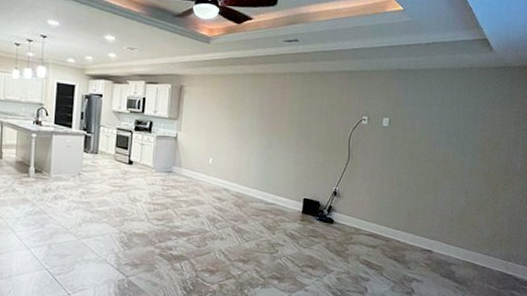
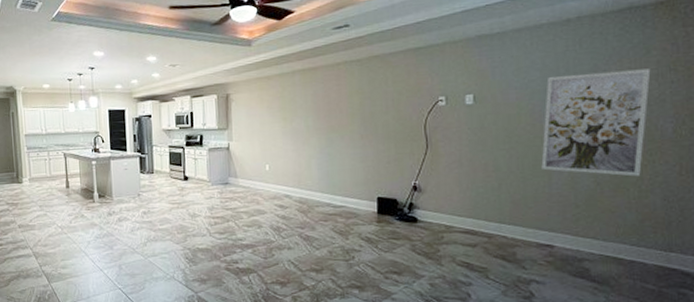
wall art: none [431,112,512,200] -> present [541,68,651,177]

